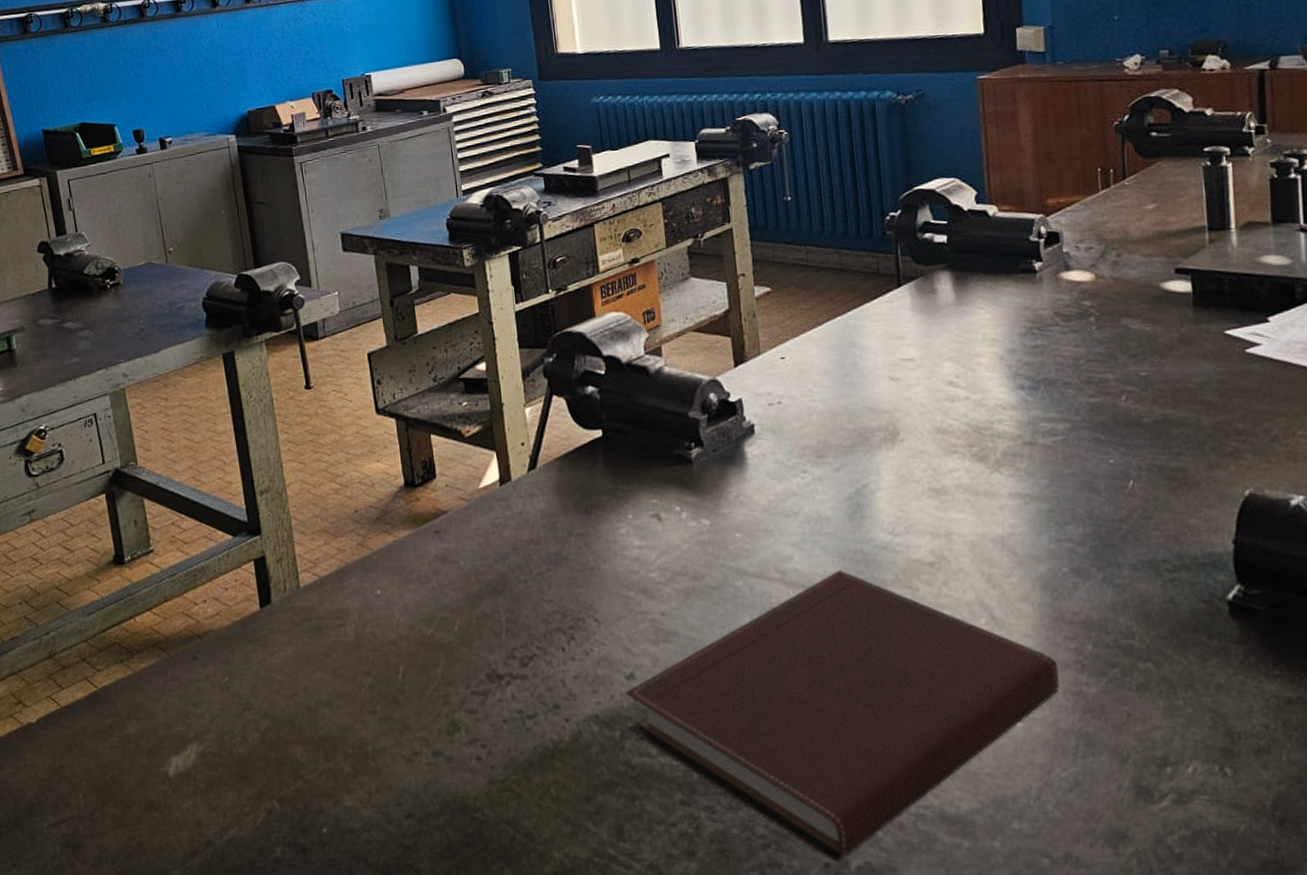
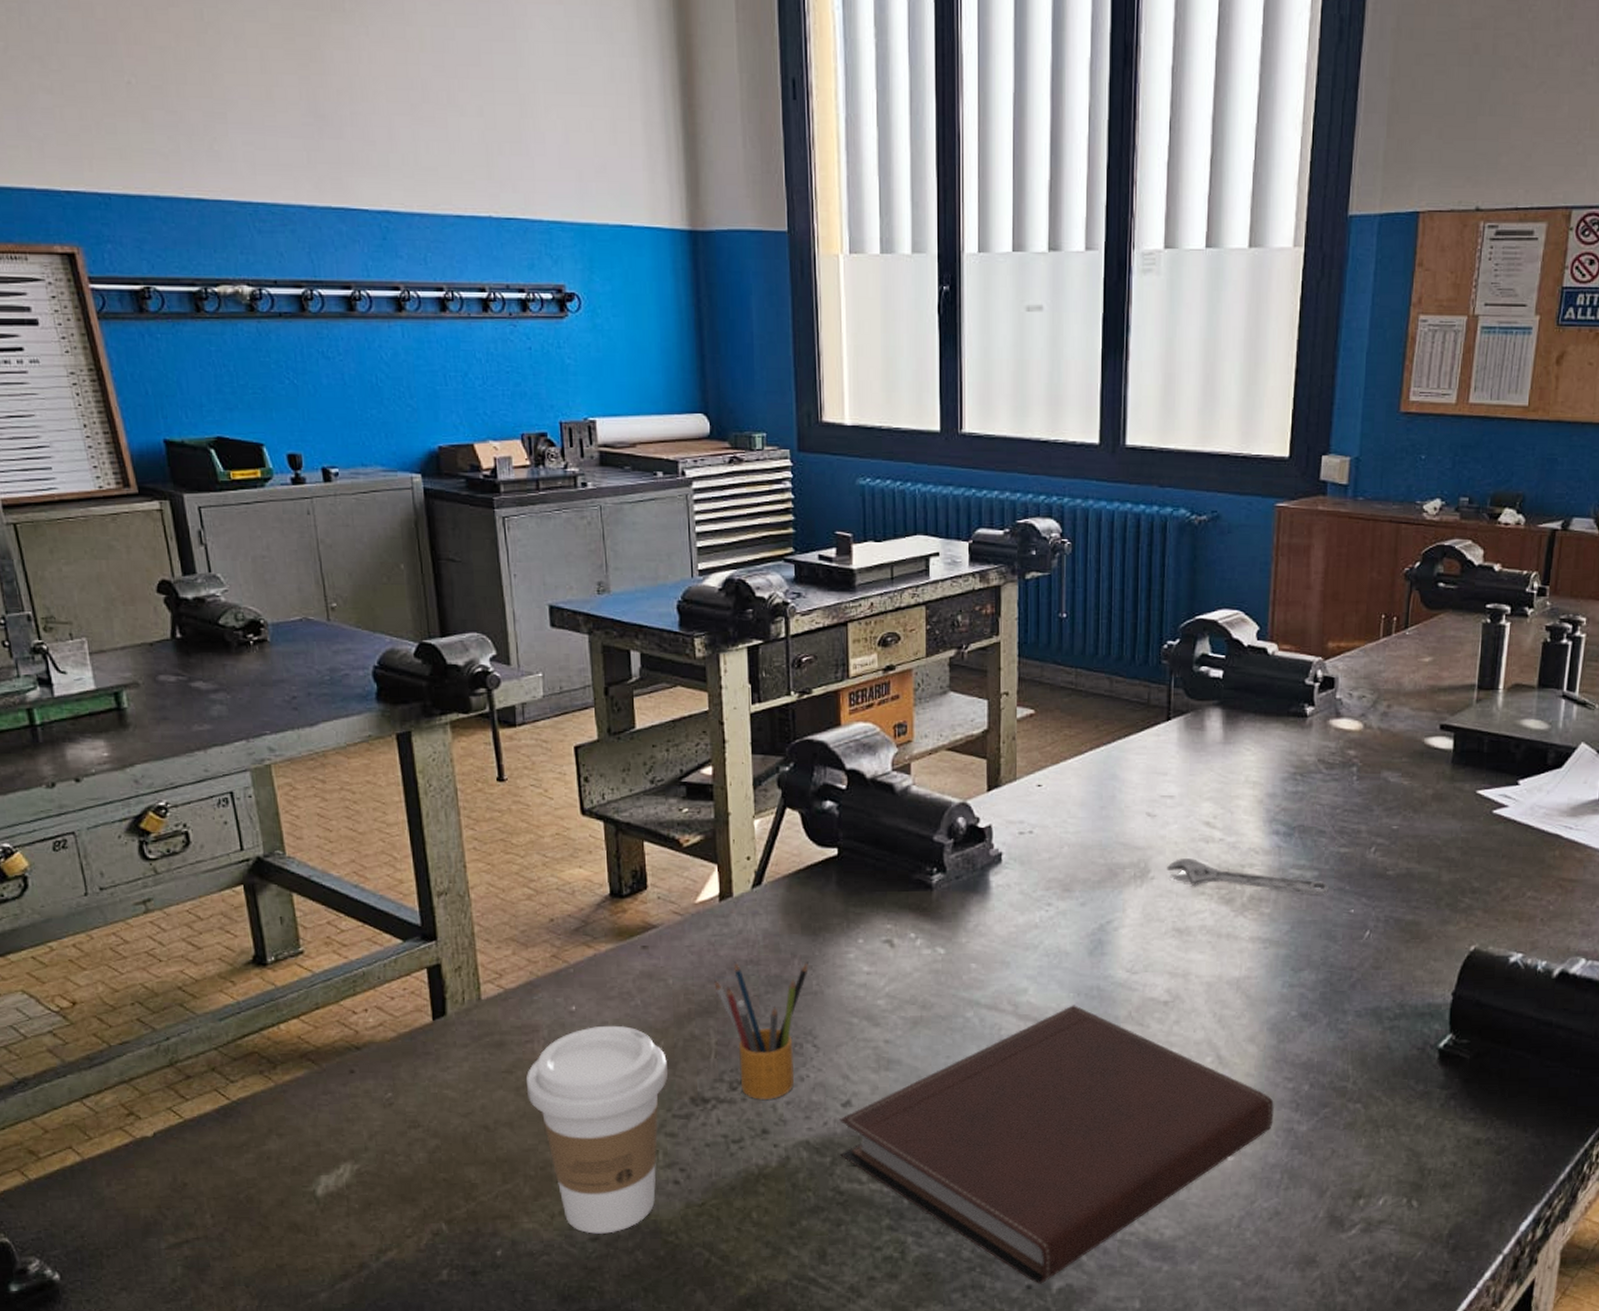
coffee cup: none [340,607,465,811] -> present [525,1025,668,1234]
pencil box: none [500,538,585,675] -> present [714,961,809,1100]
adjustable wrench: none [916,418,1084,448] -> present [1167,858,1329,895]

